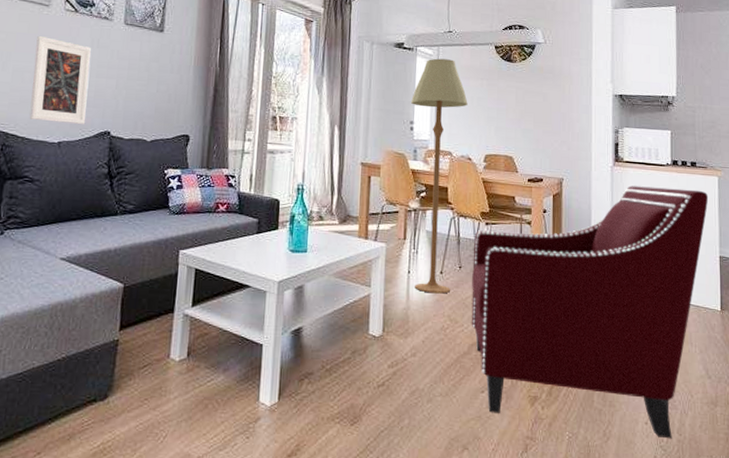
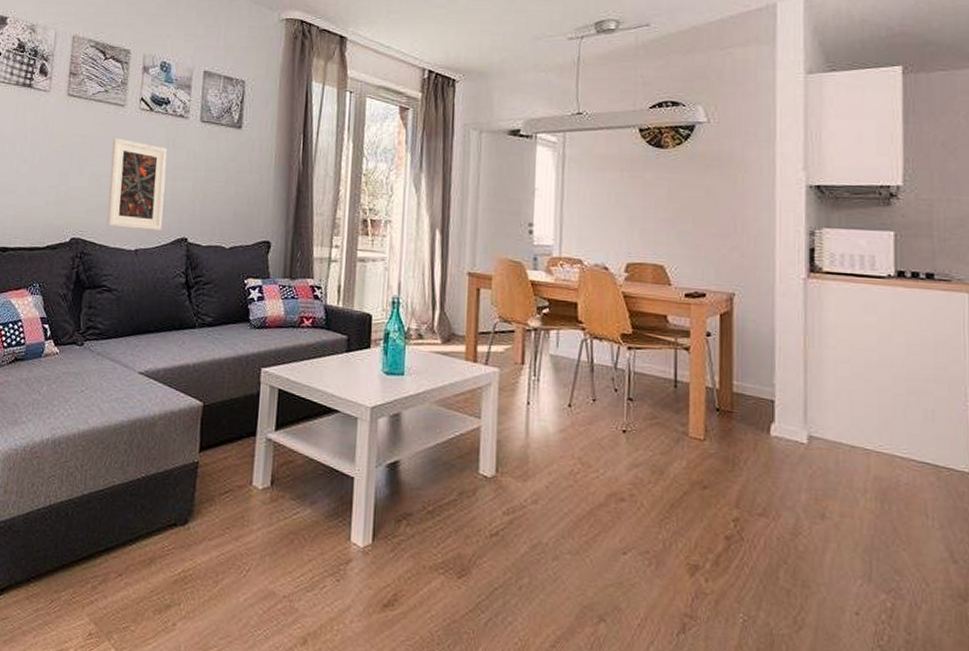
floor lamp: present [411,58,468,294] -> none [530,146,603,431]
armchair: present [471,185,709,439] -> none [608,303,954,638]

